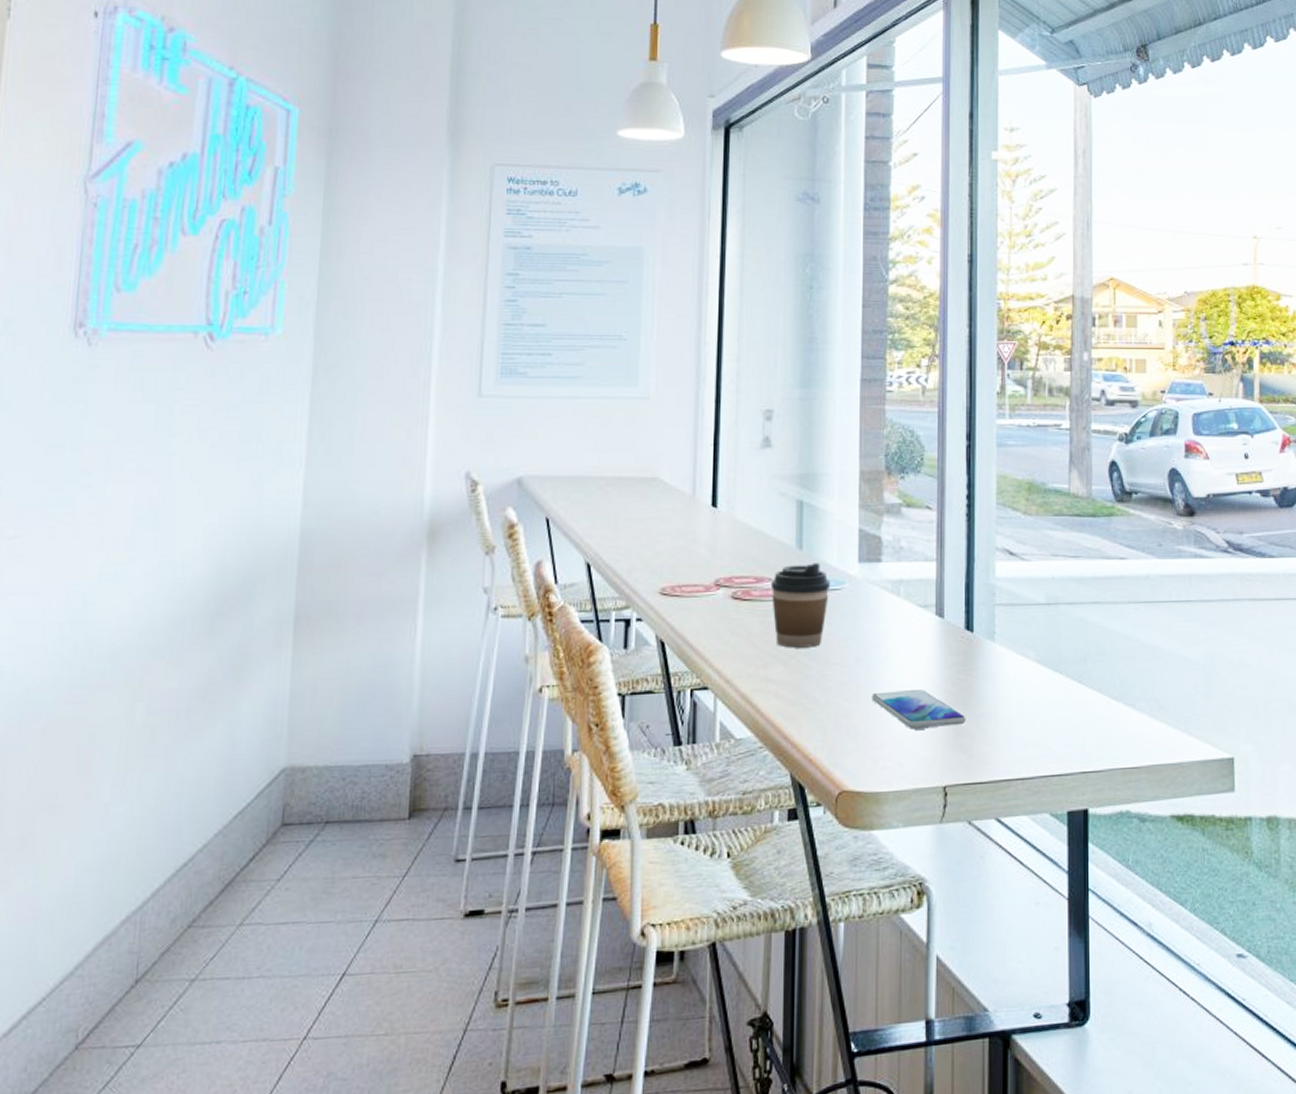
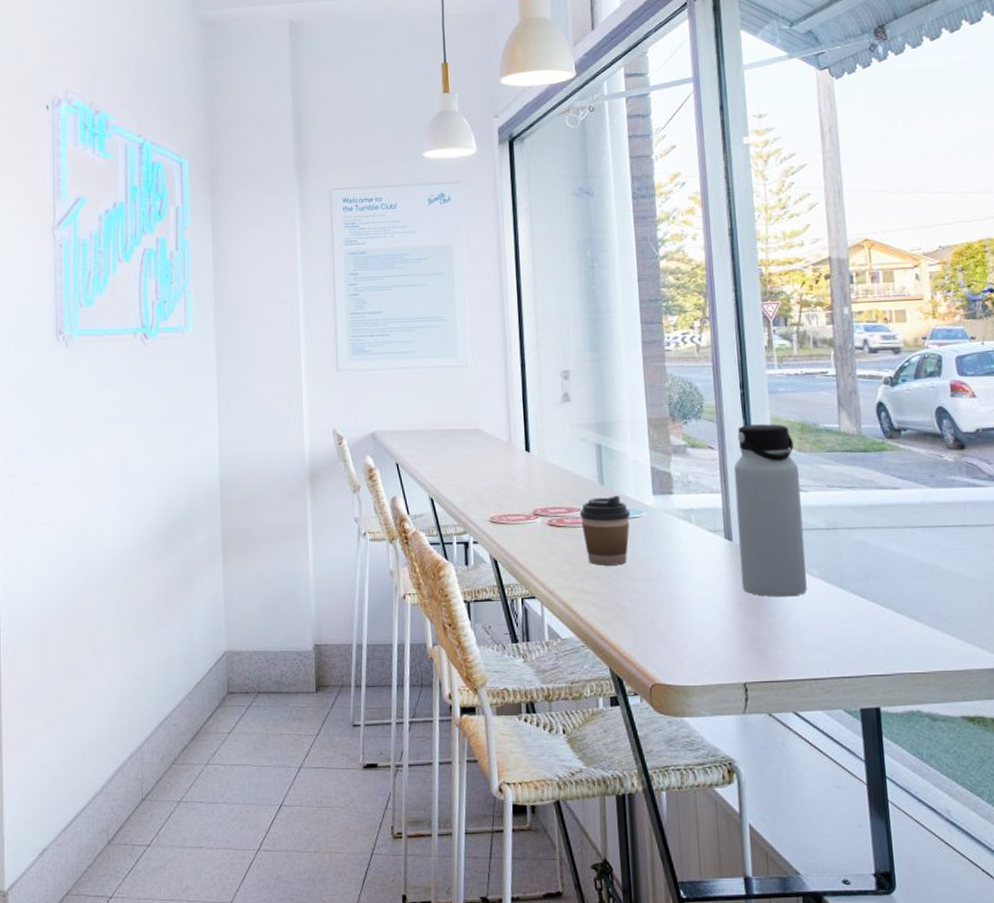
smartphone: present [872,690,966,730] -> none [674,601,760,635]
water bottle: none [950,482,1023,684] -> present [733,424,807,597]

